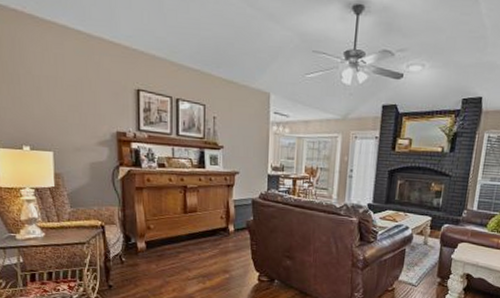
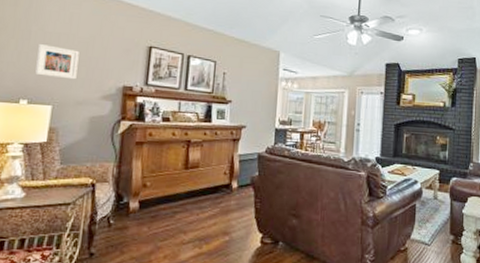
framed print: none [28,89,71,126] -> present [35,44,79,80]

